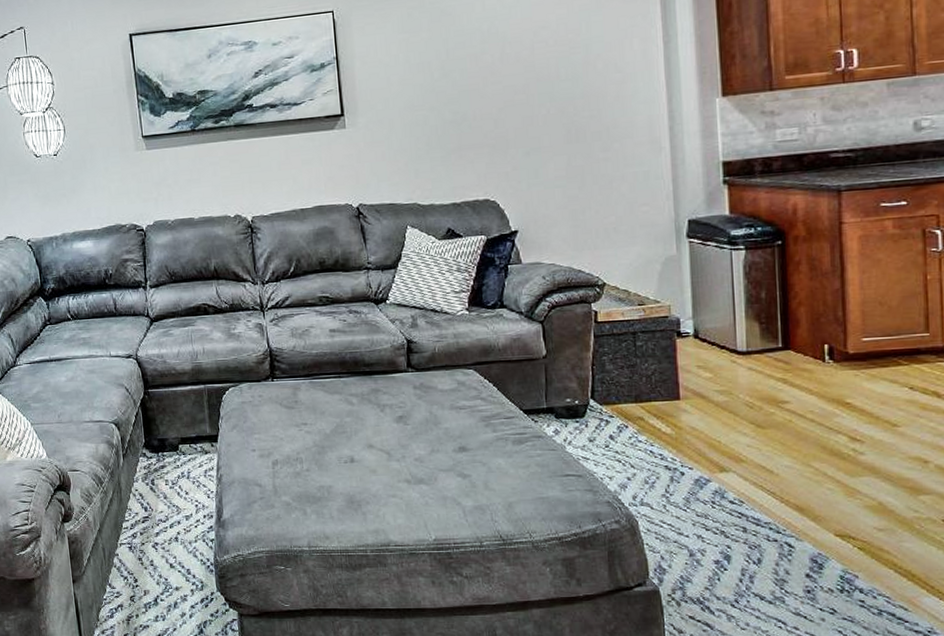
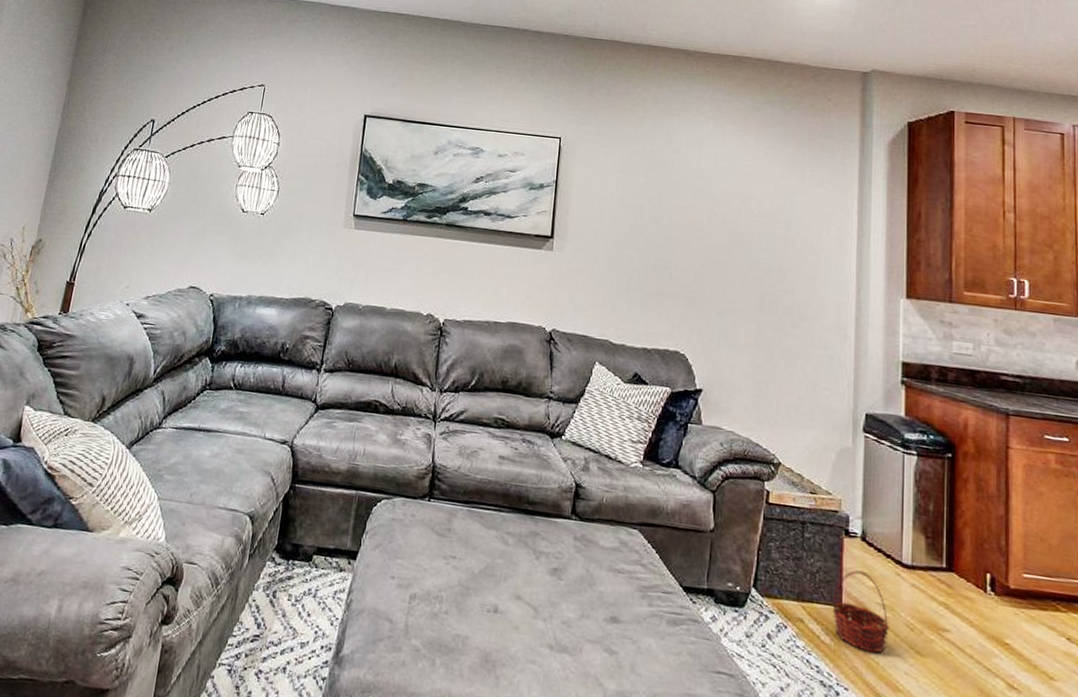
basket: none [670,365,730,434] -> present [832,570,891,653]

